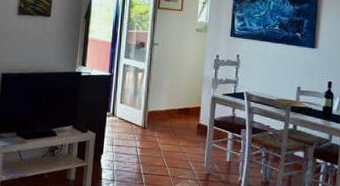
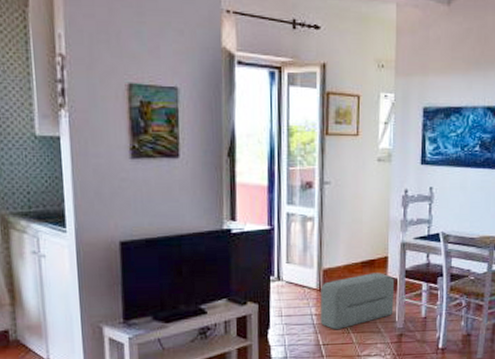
pouf: none [142,119,205,163] -> present [320,273,395,330]

